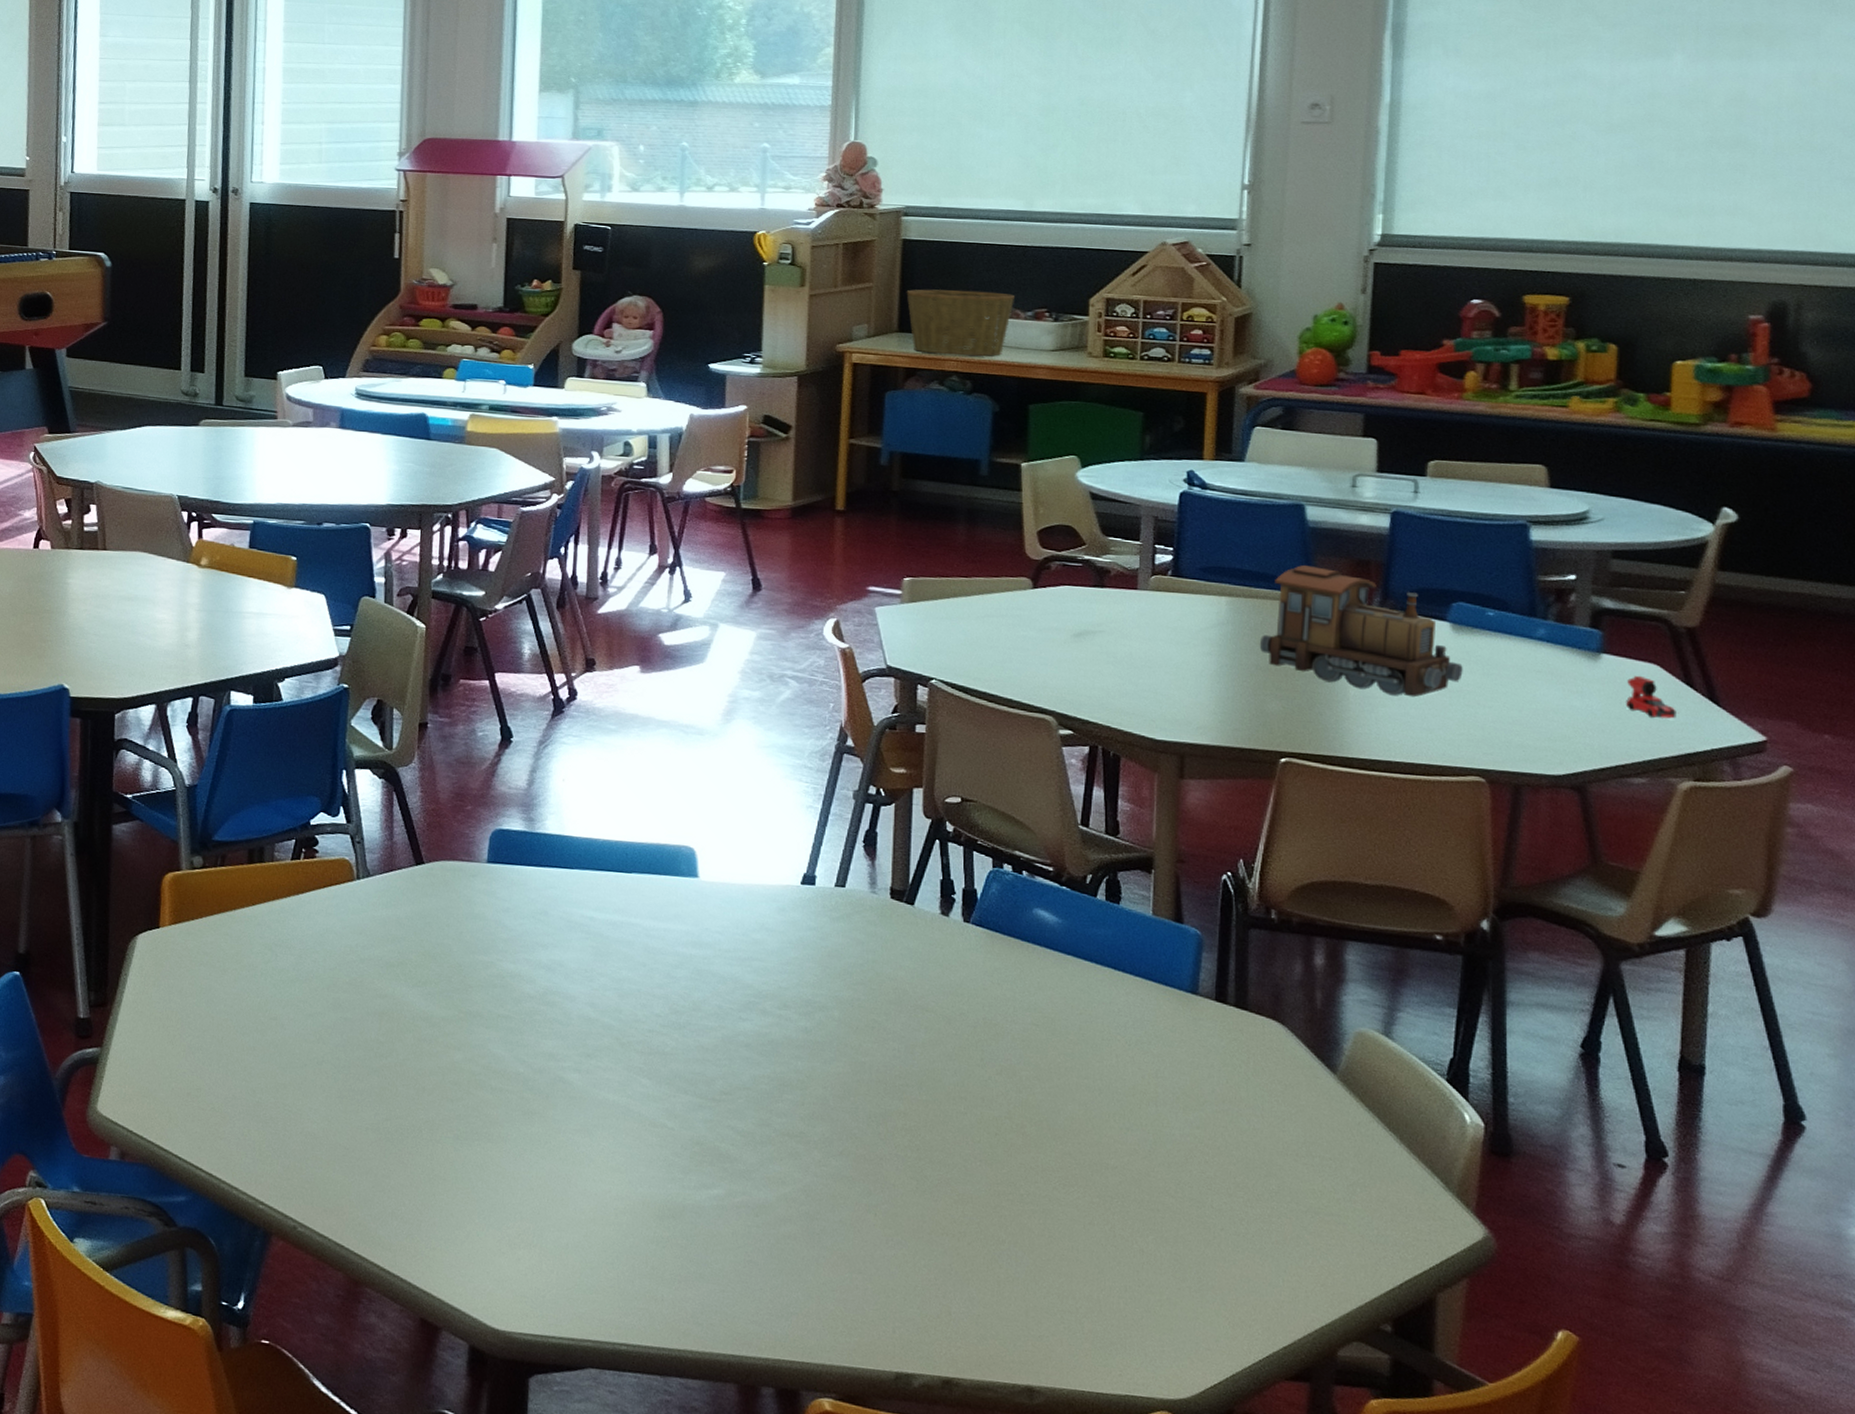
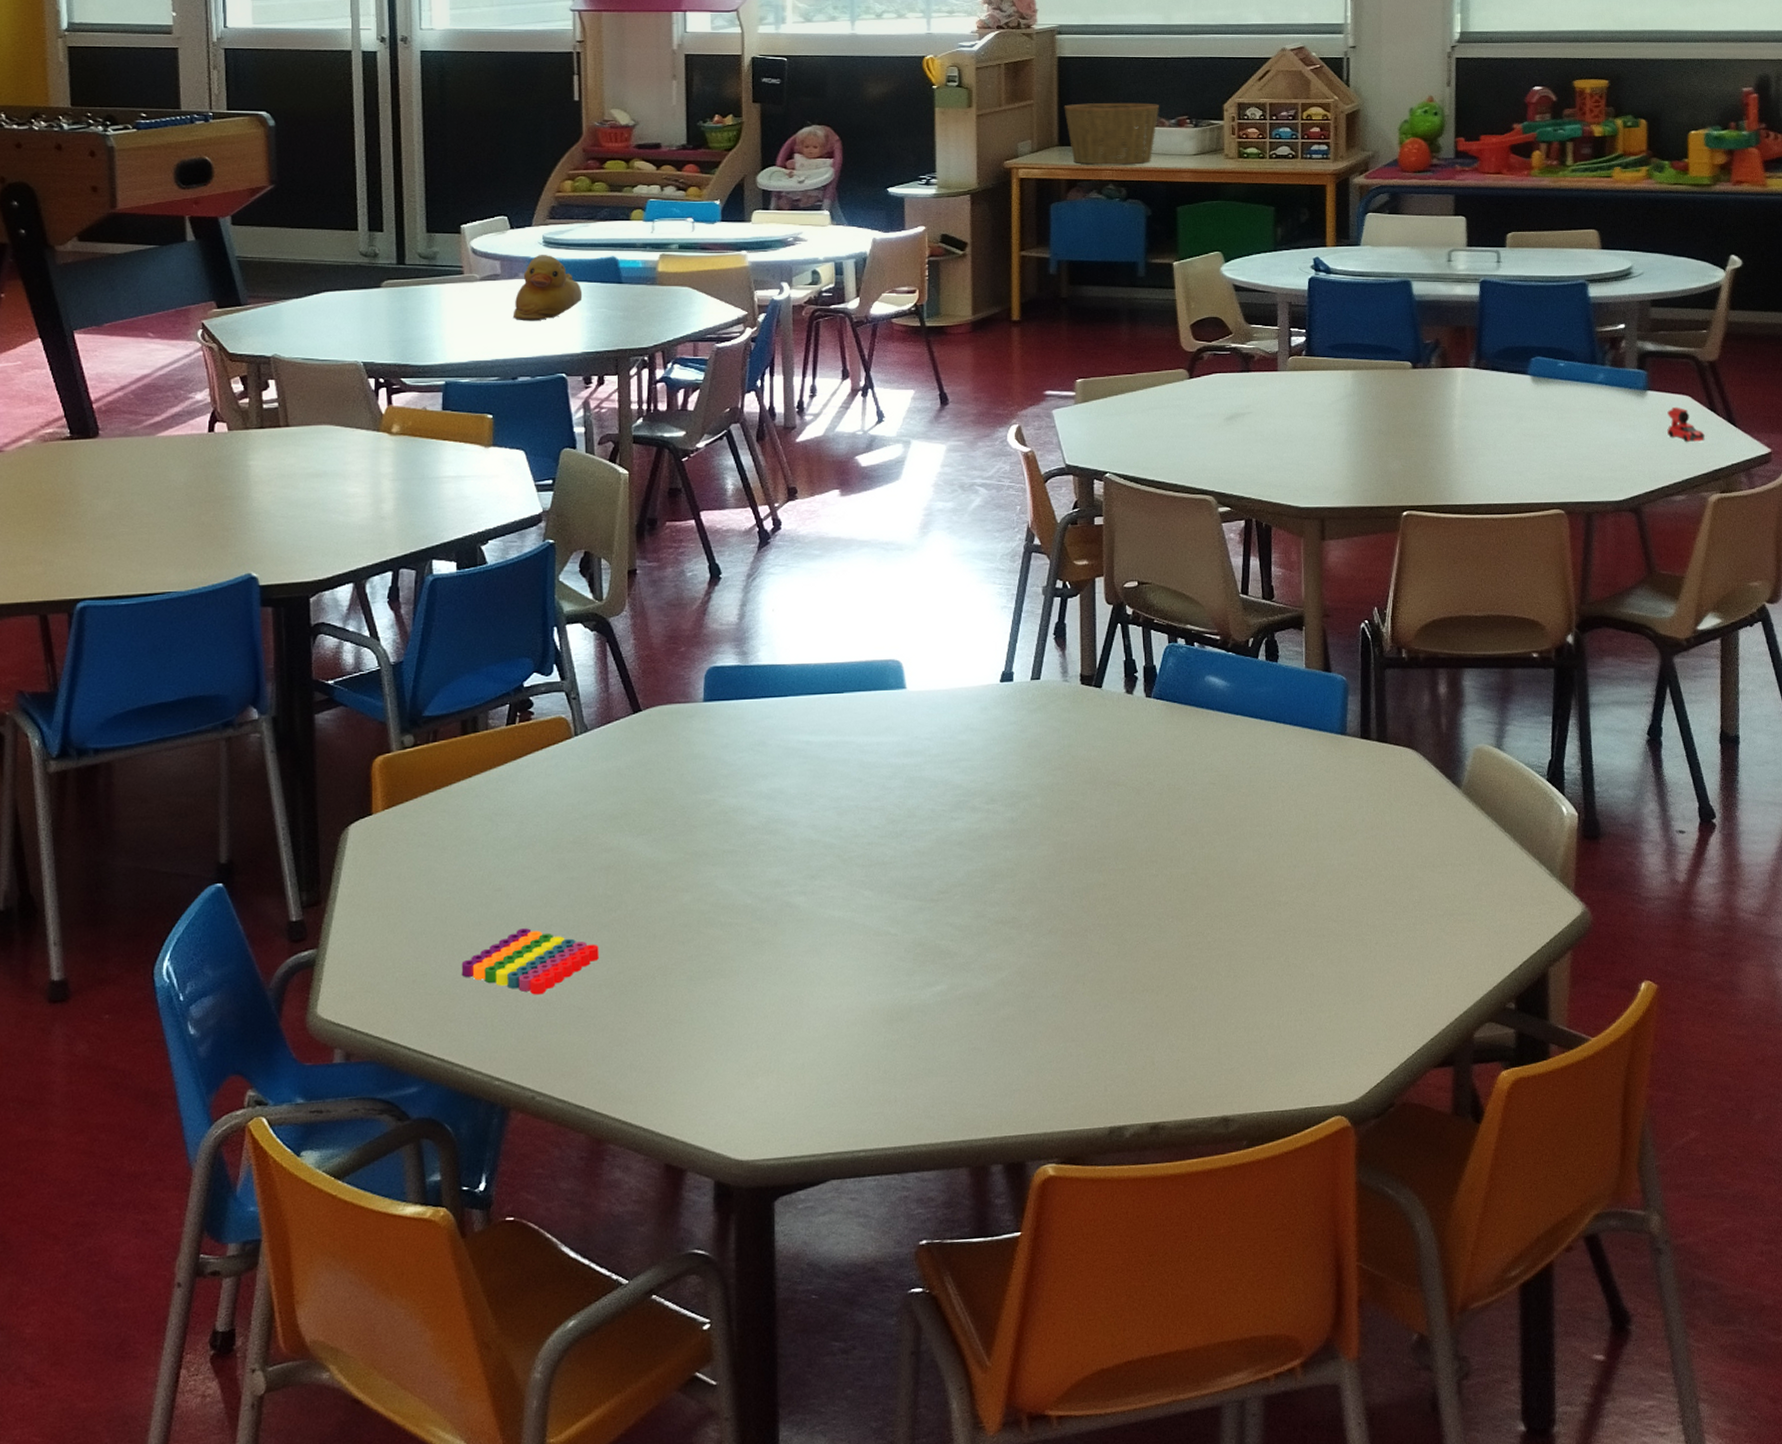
toy blocks: none [233,1060,368,1128] -> present [461,928,599,995]
rubber duck: none [321,406,391,470] -> present [512,255,583,321]
toy train: present [1259,564,1463,698] -> none [1380,335,1543,446]

